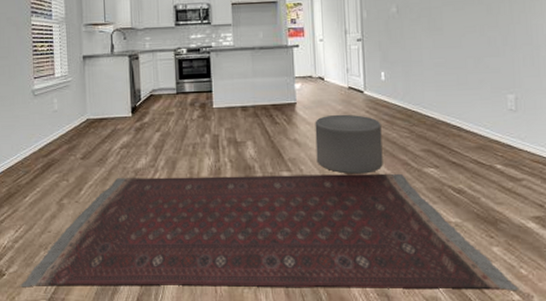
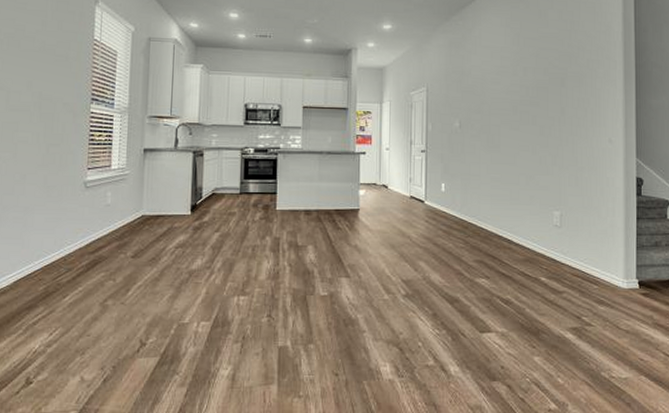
area rug: present [19,173,519,291] -> none [47,279,556,400]
pouf: present [315,114,383,174] -> none [375,222,439,282]

